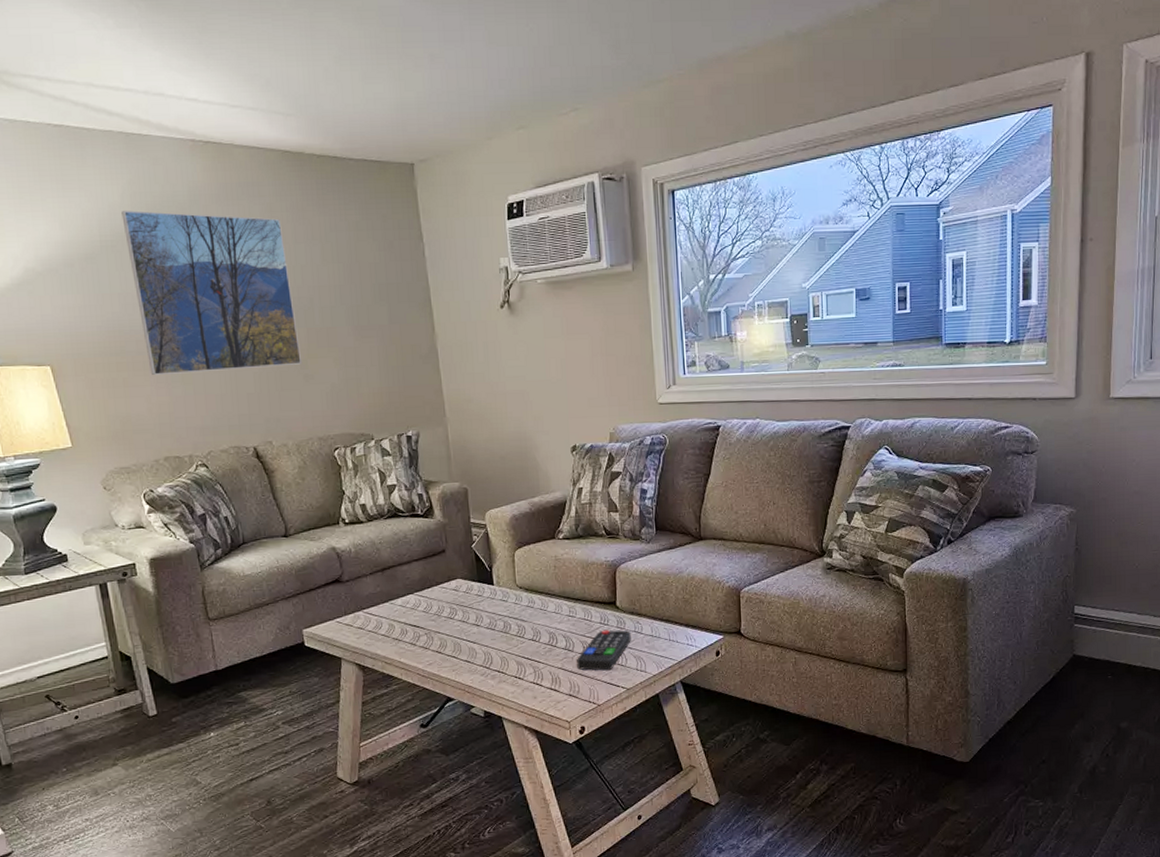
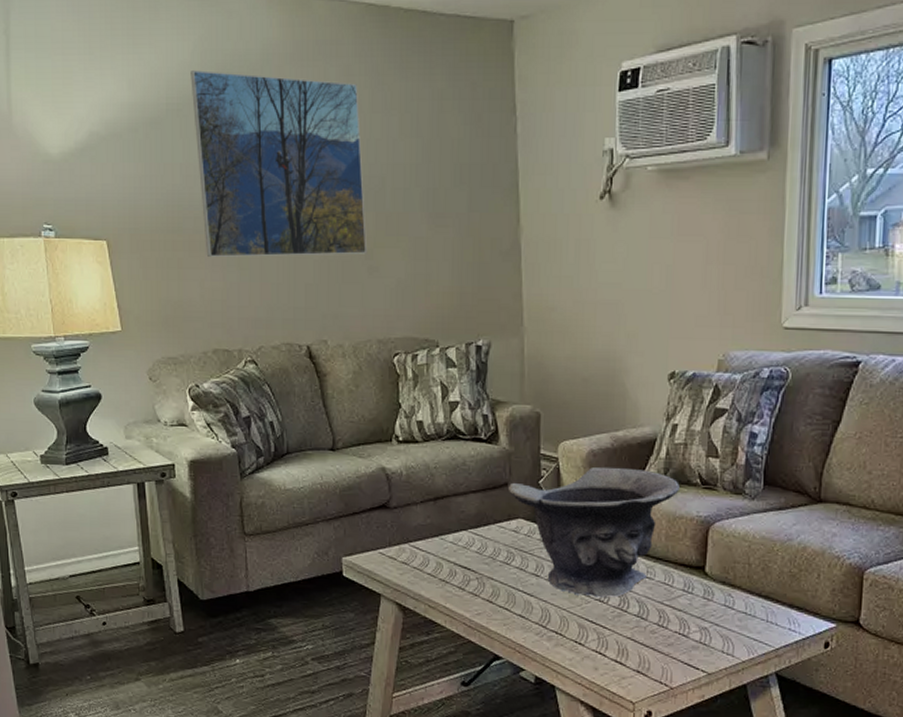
decorative bowl: none [446,527,589,638] -> present [509,467,679,598]
remote control: present [577,629,631,671] -> none [650,598,720,649]

